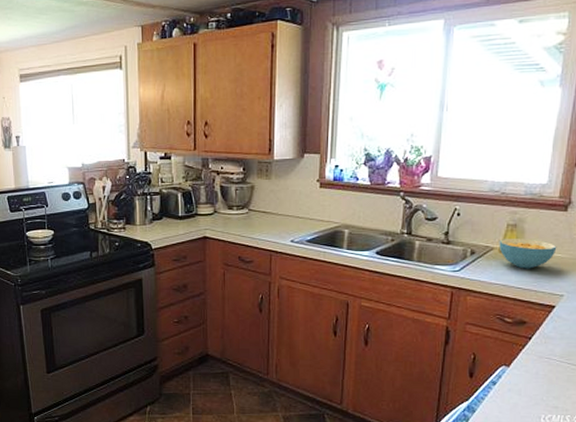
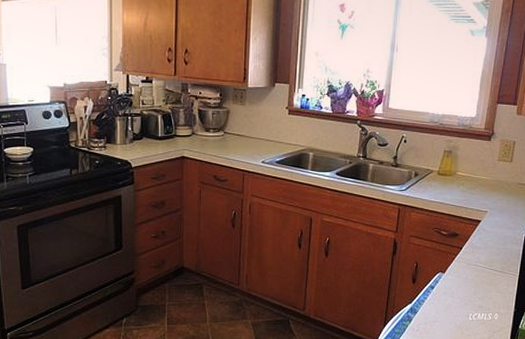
cereal bowl: present [499,239,557,269] -> none [437,163,483,189]

